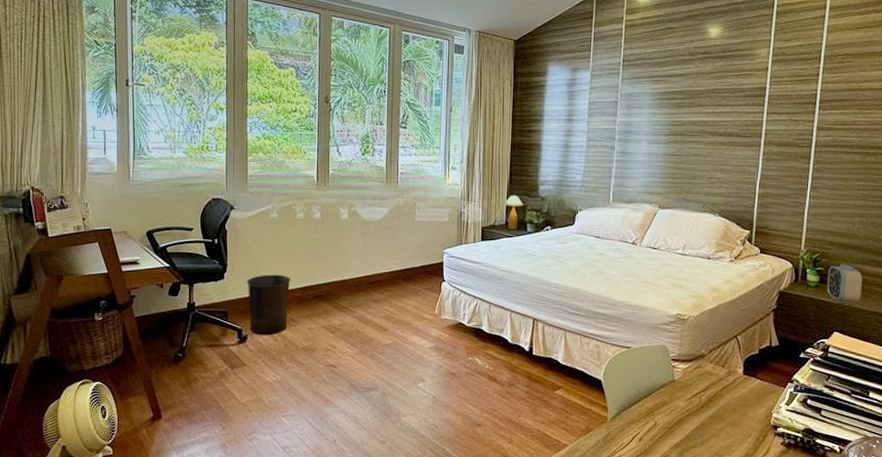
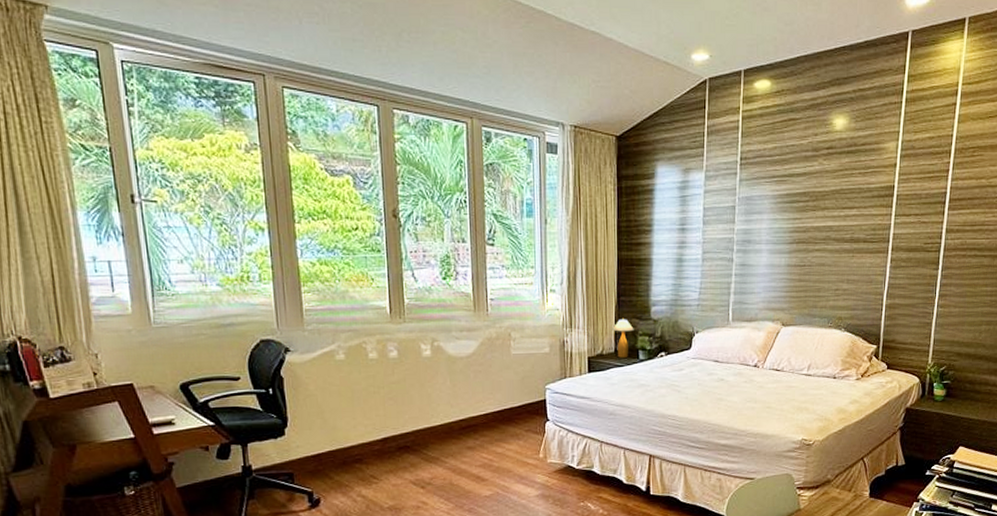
waste bin: present [247,274,291,336] -> none [313,426,368,497]
alarm clock: present [826,264,863,304] -> none [952,375,989,417]

